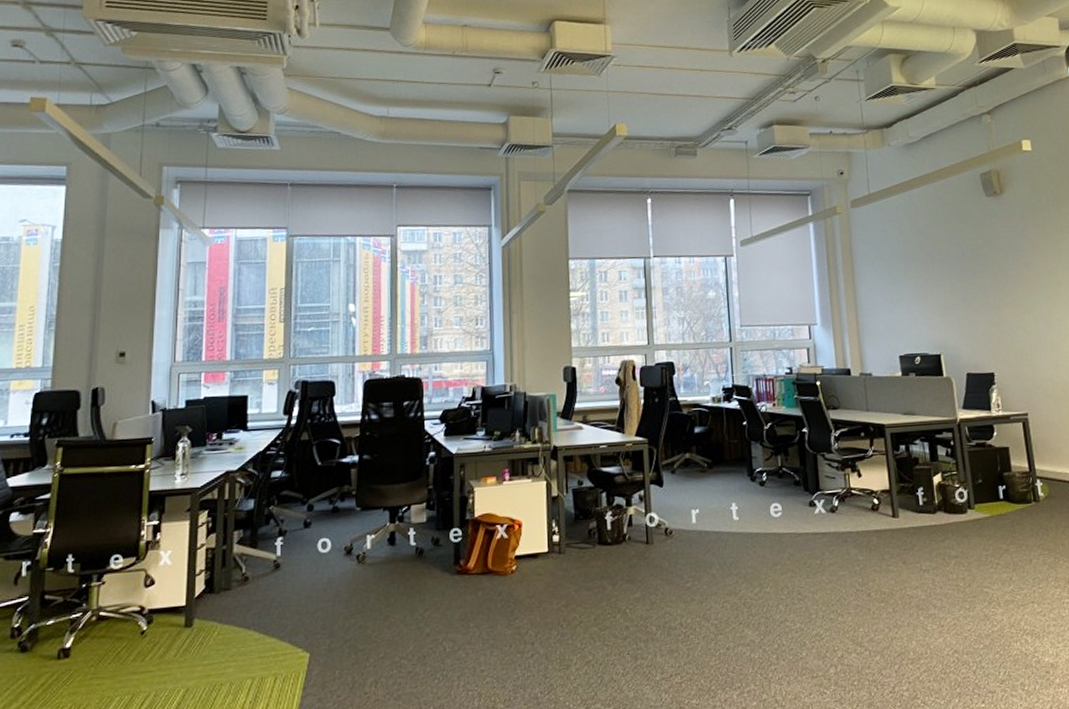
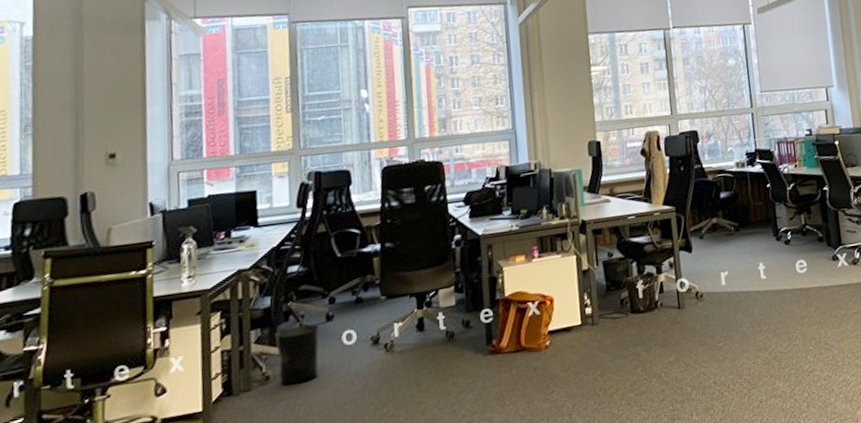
waste bin: none [255,529,297,588] -> present [274,324,320,386]

